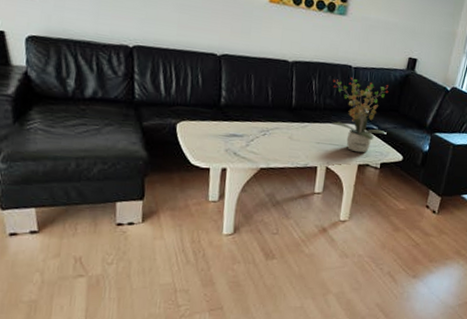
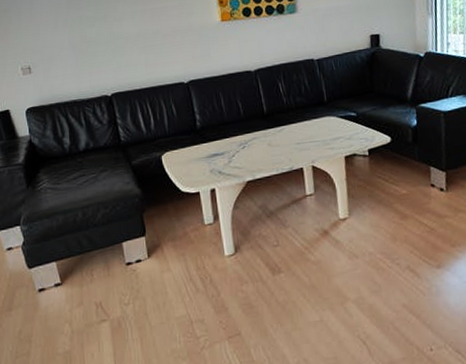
potted plant: present [332,77,389,153] -> none [299,68,367,145]

